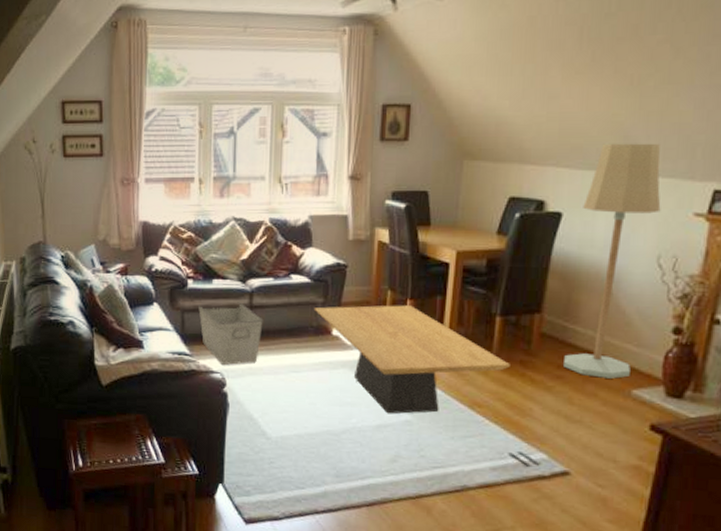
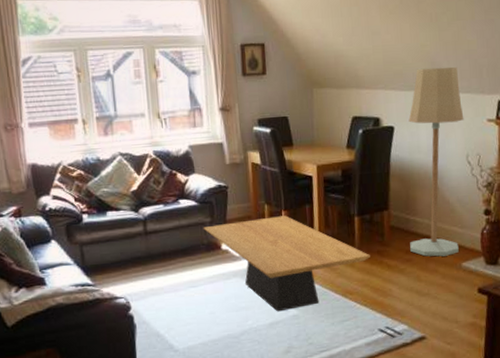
storage bin: present [198,302,263,366] -> none [96,230,159,291]

